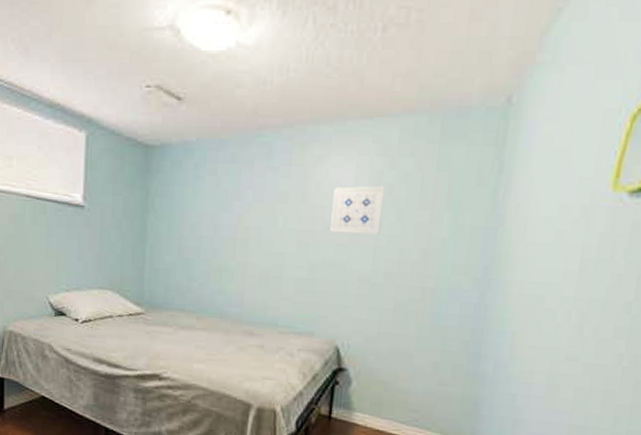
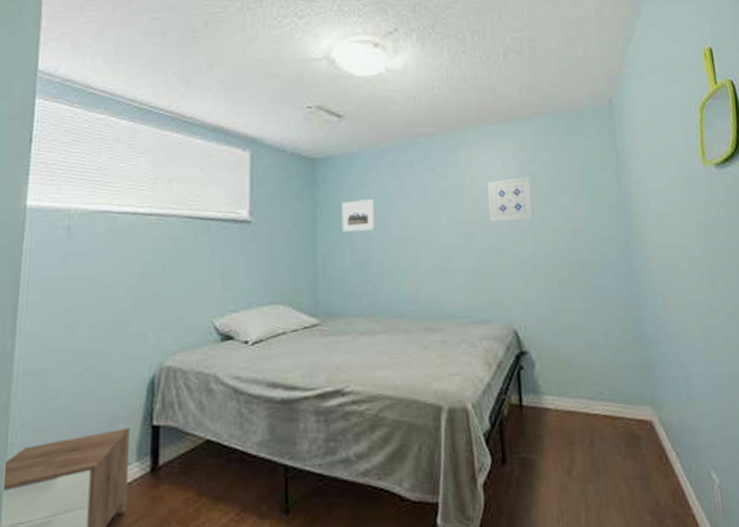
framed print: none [172,194,207,228] -> present [341,199,375,232]

